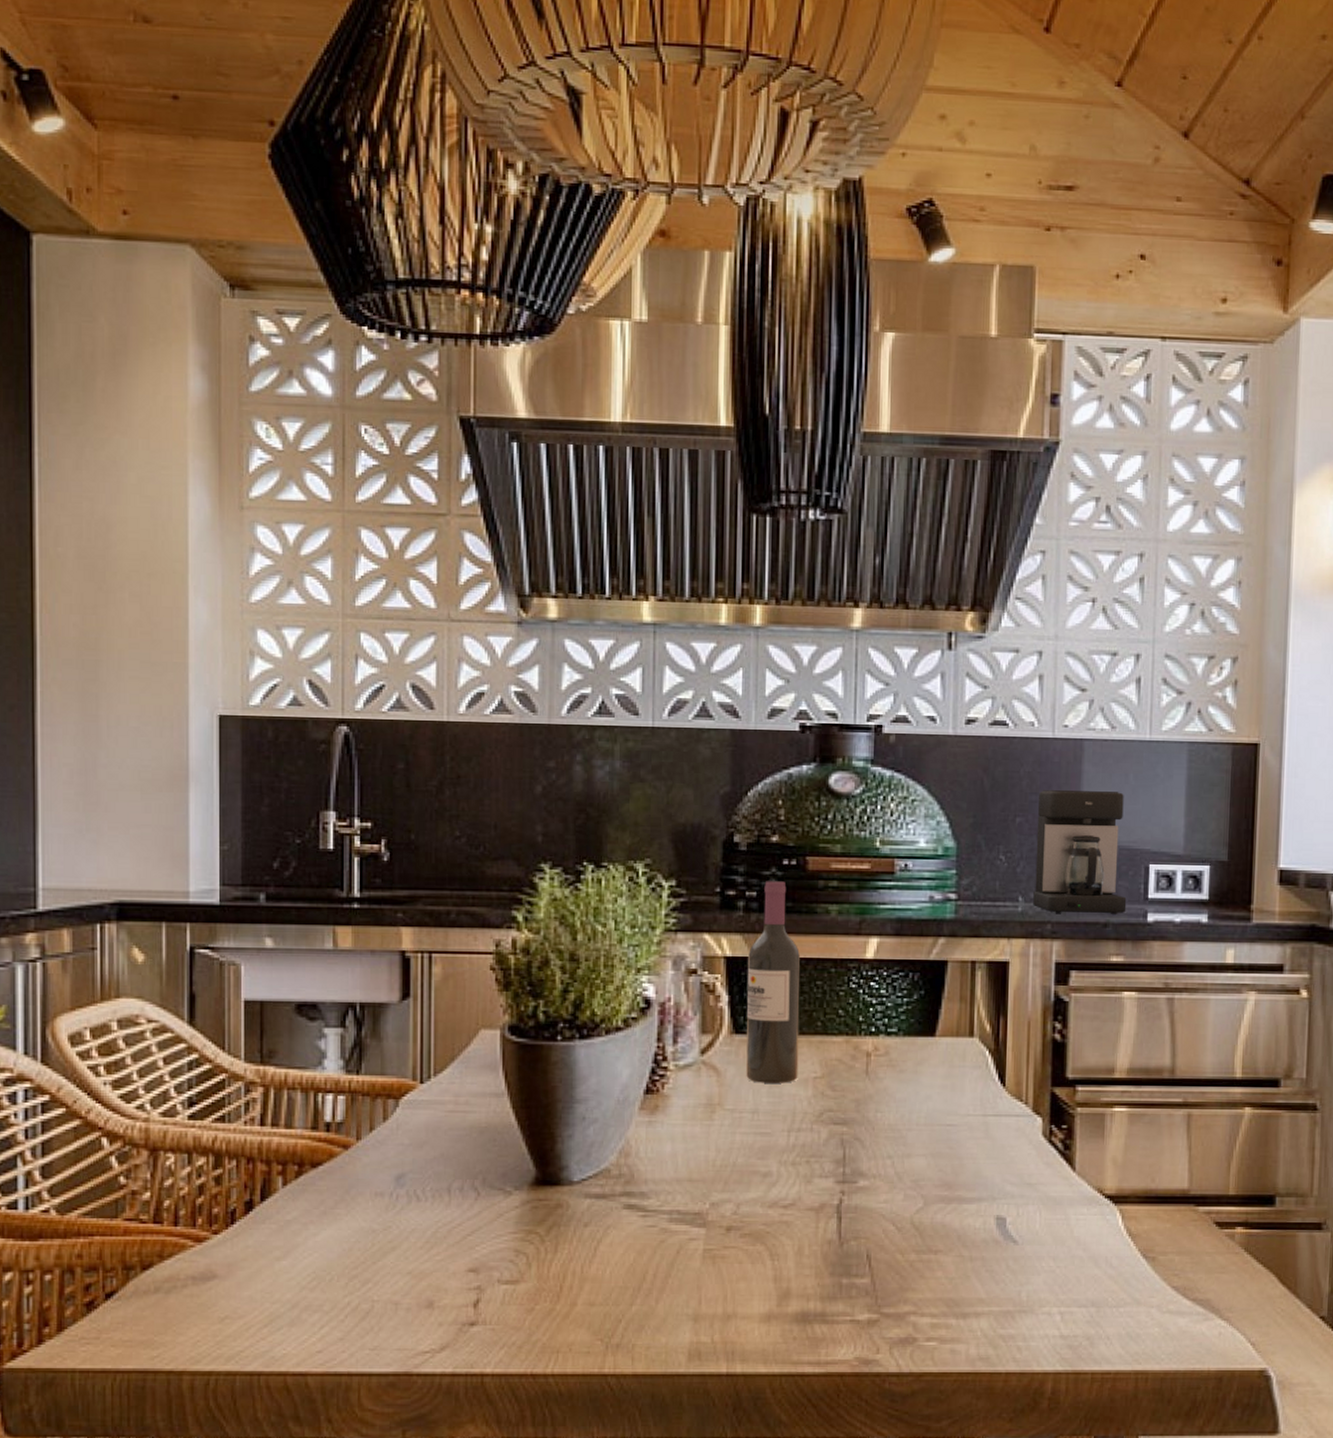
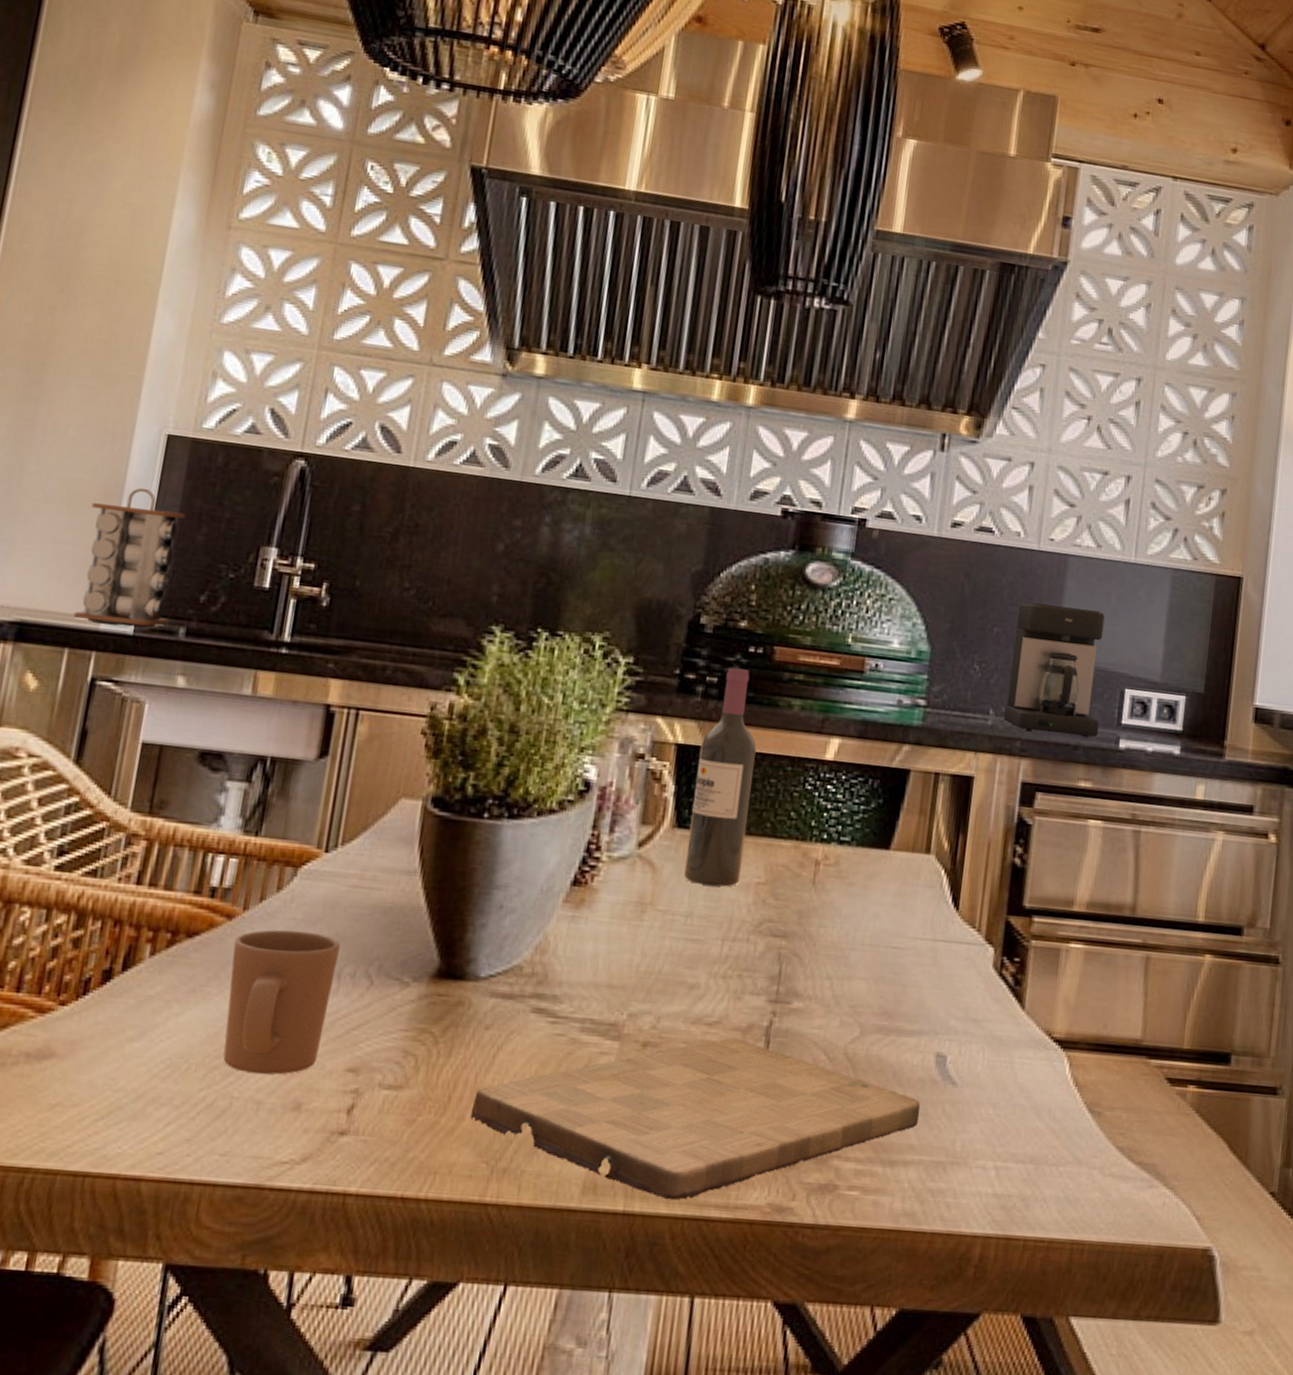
spice rack: none [163,767,249,897] -> present [73,487,186,628]
mug: none [353,1154,446,1279] -> present [223,929,340,1075]
cutting board: none [581,1217,986,1361] -> present [470,1038,920,1201]

